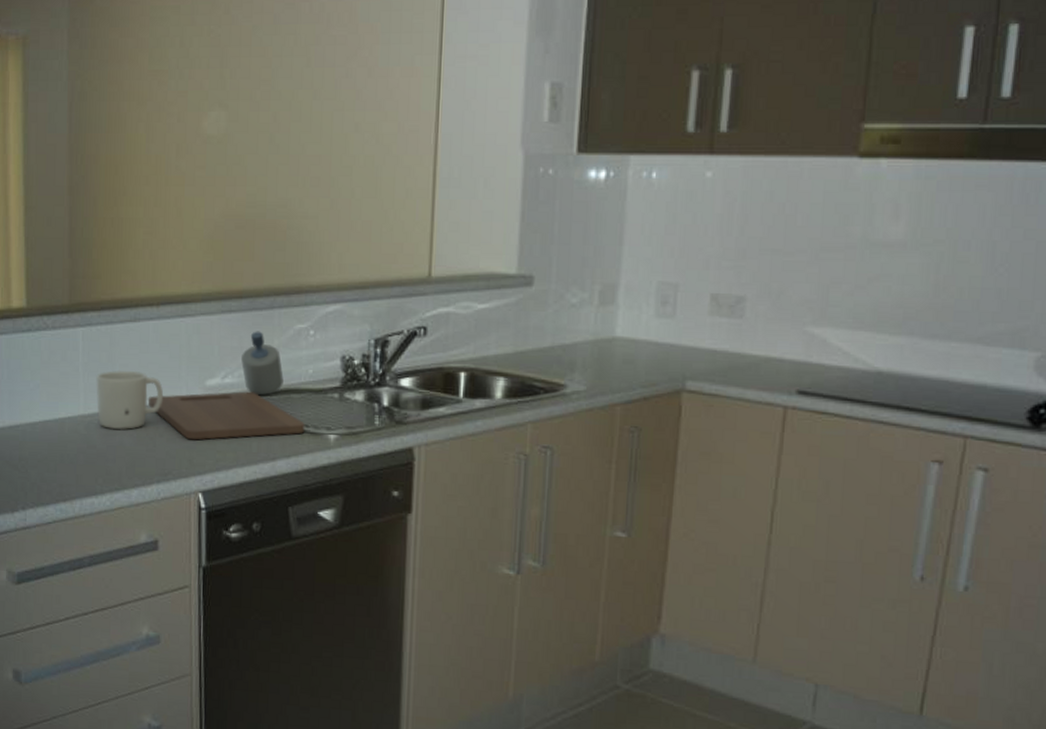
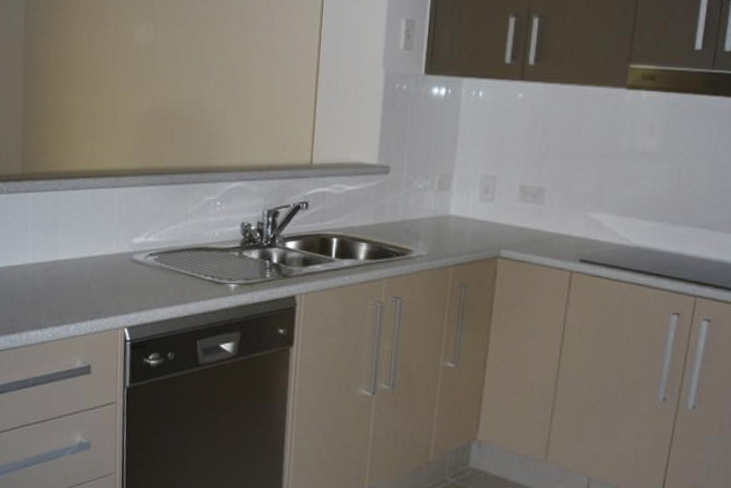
mug: present [96,371,164,430] -> none [42,229,98,277]
cutting board: present [147,391,305,440] -> none [85,248,212,286]
soap dispenser: present [241,331,284,395] -> none [162,201,195,252]

